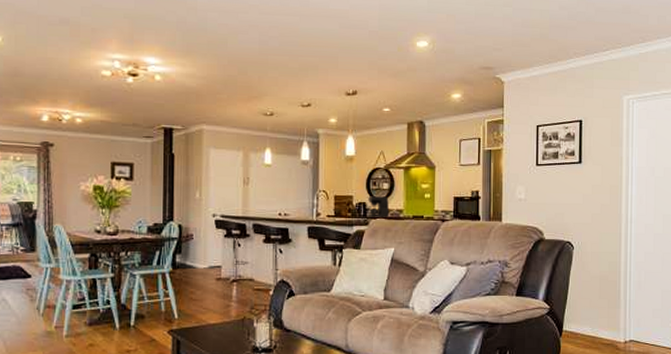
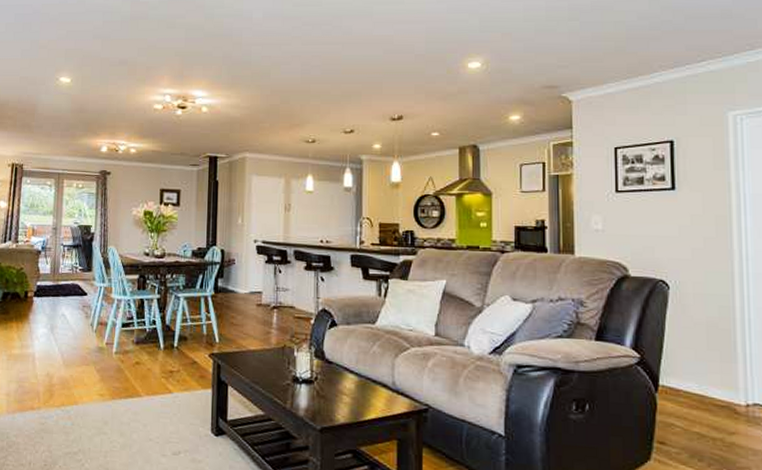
coffee maker: present [368,196,390,217] -> none [416,224,441,247]

